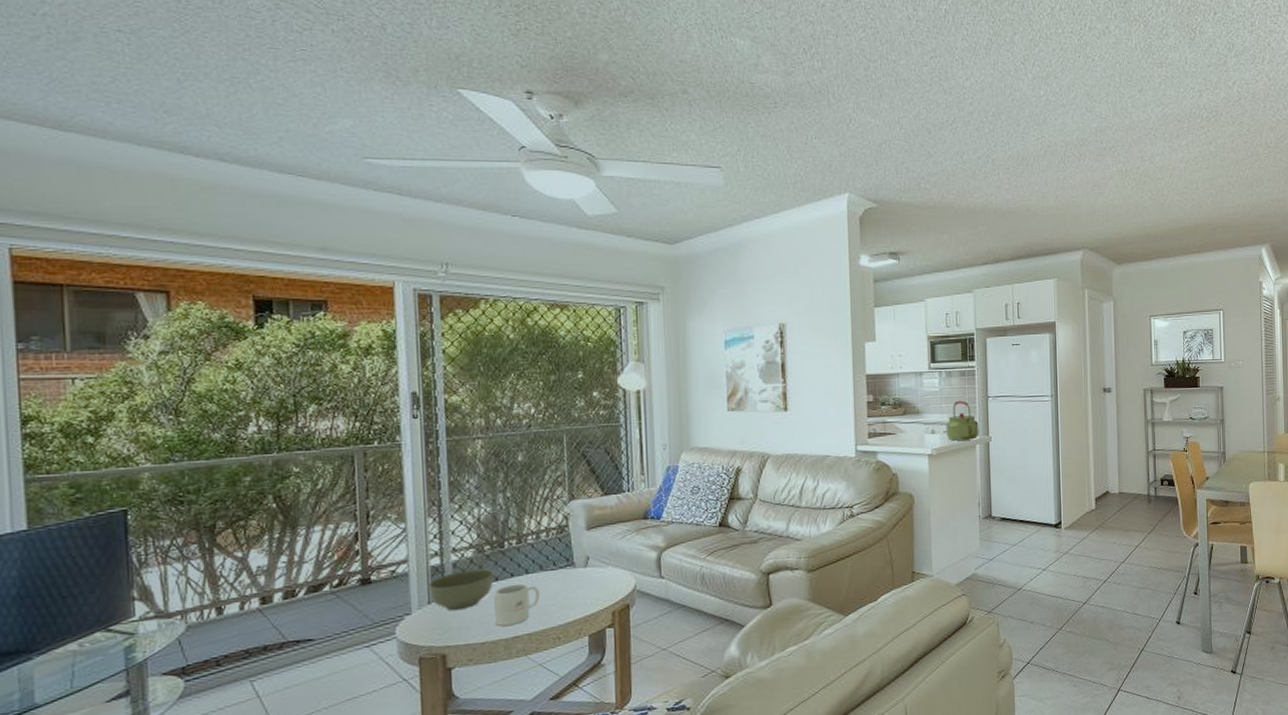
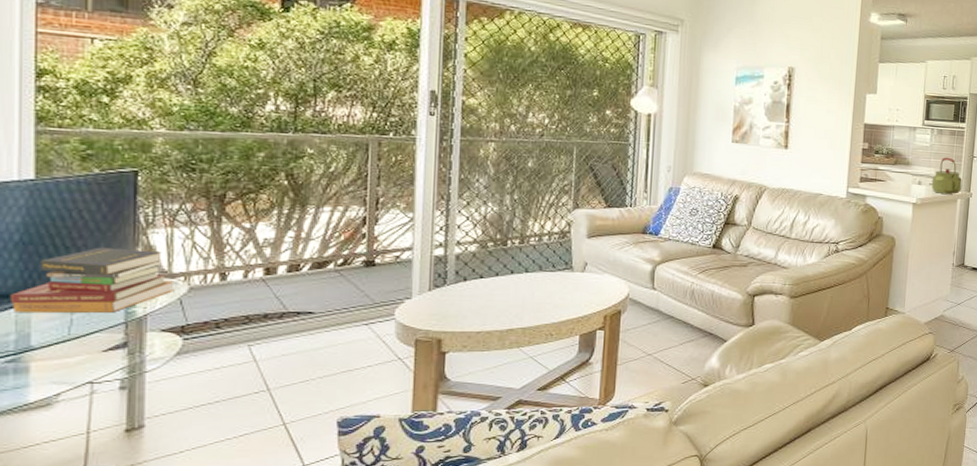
books: none [10,591,173,670] -> present [9,247,175,313]
bowl: present [427,568,495,611] -> none [429,263,496,300]
mug: present [494,583,541,626] -> none [492,280,538,318]

